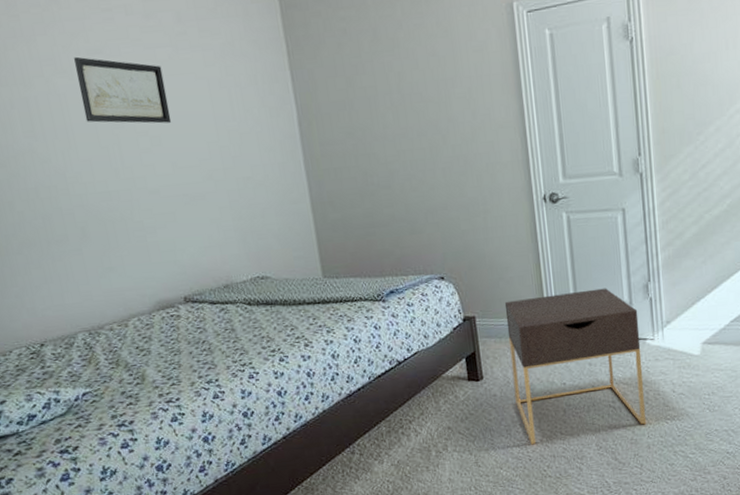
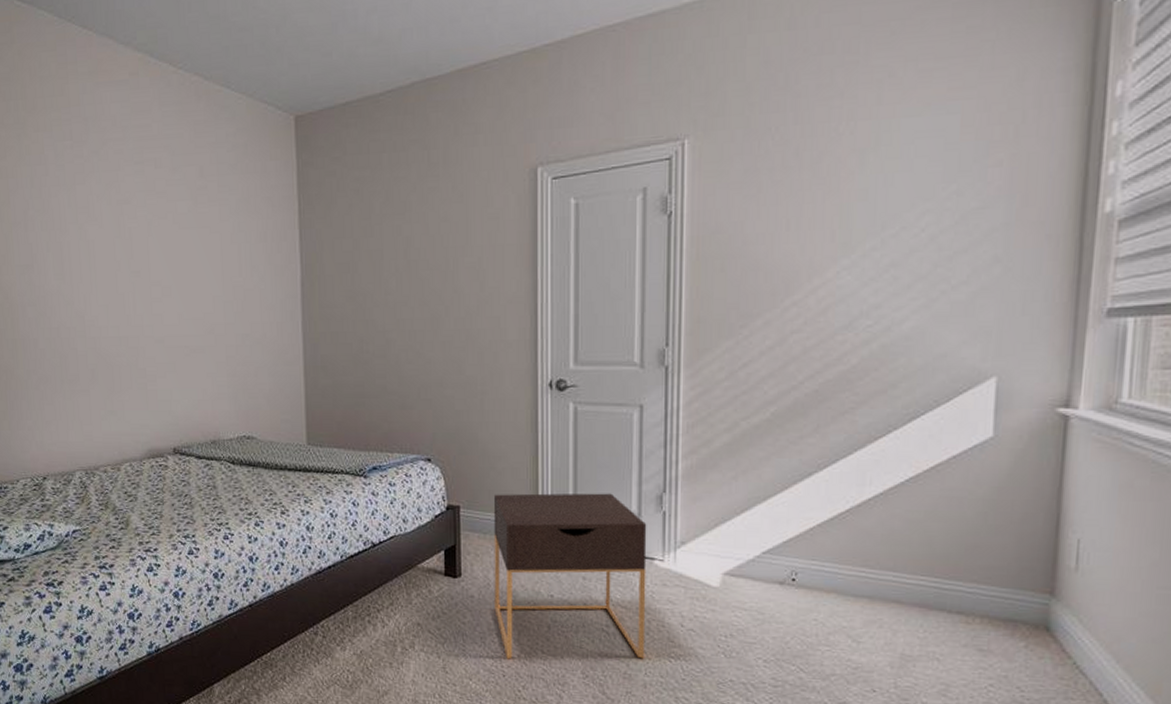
wall art: present [74,56,172,124] -> none [105,206,183,275]

